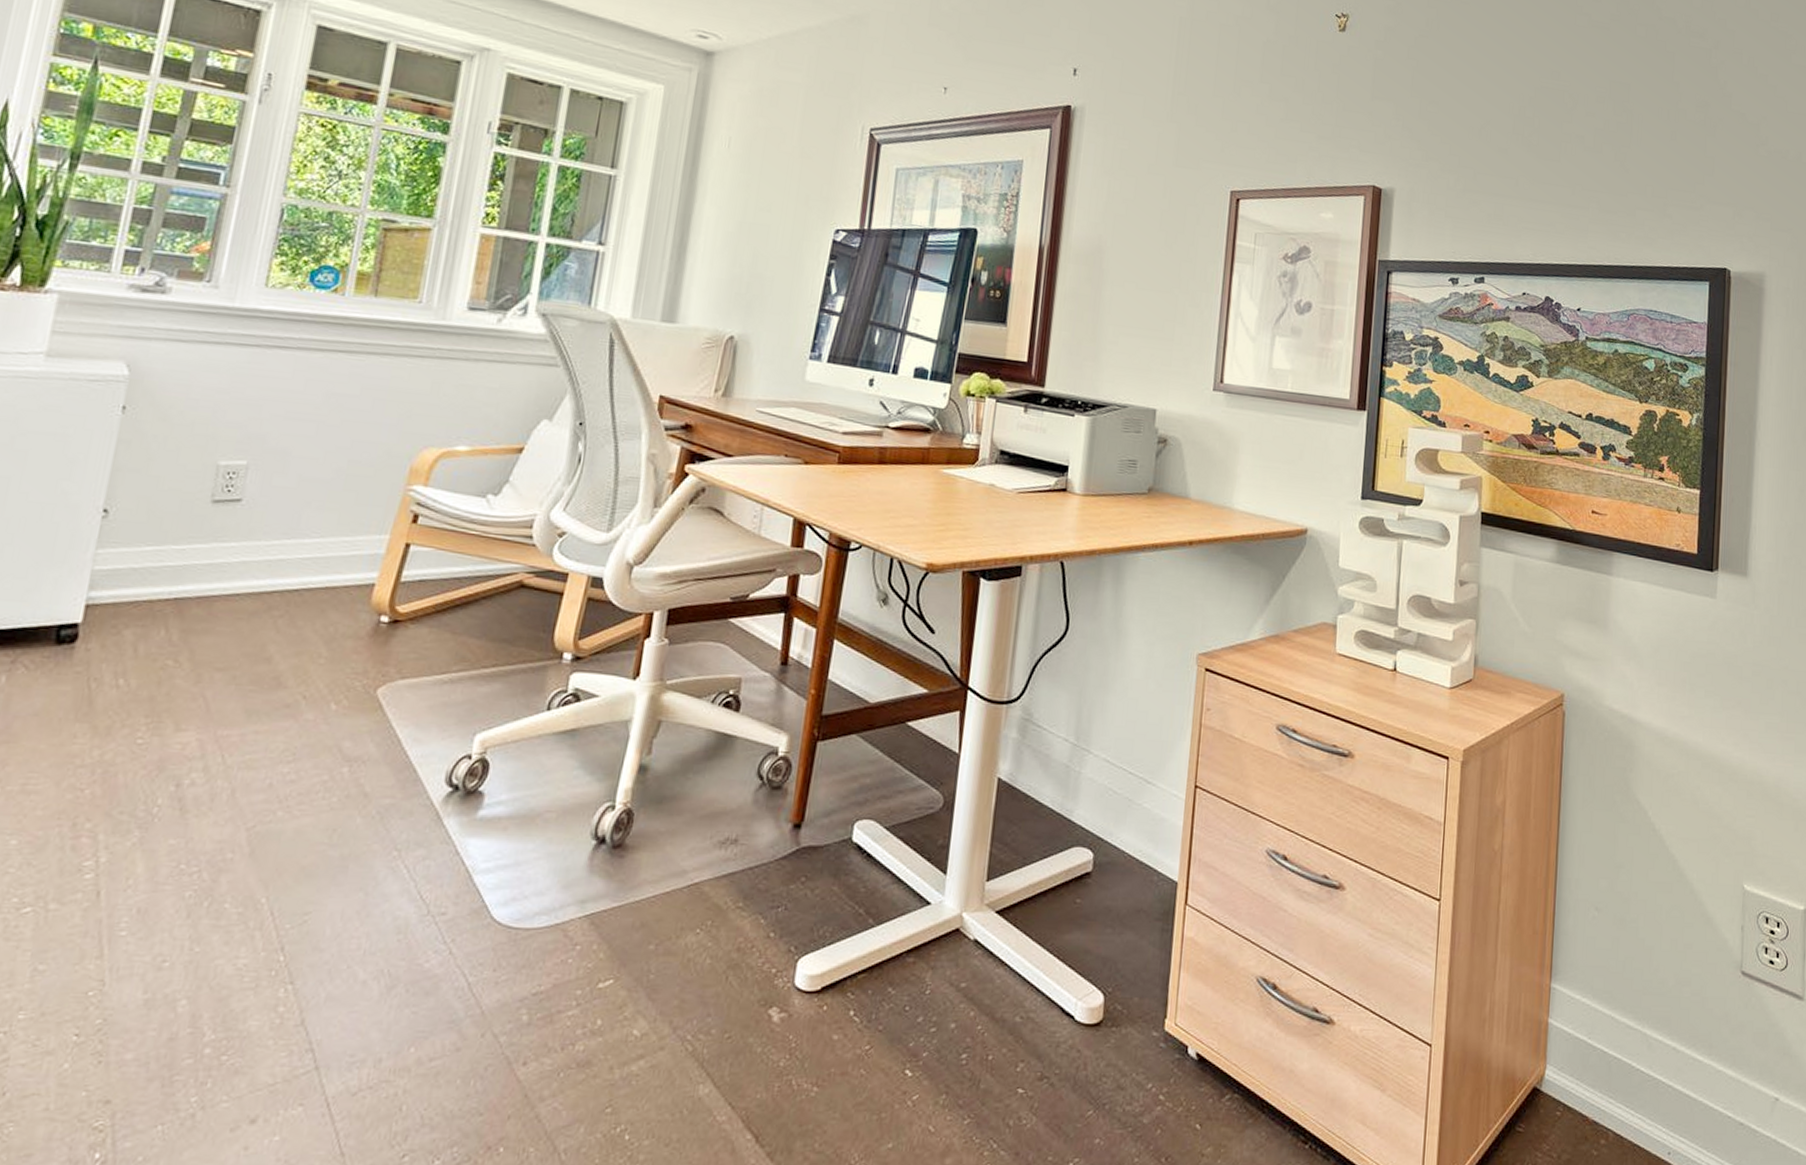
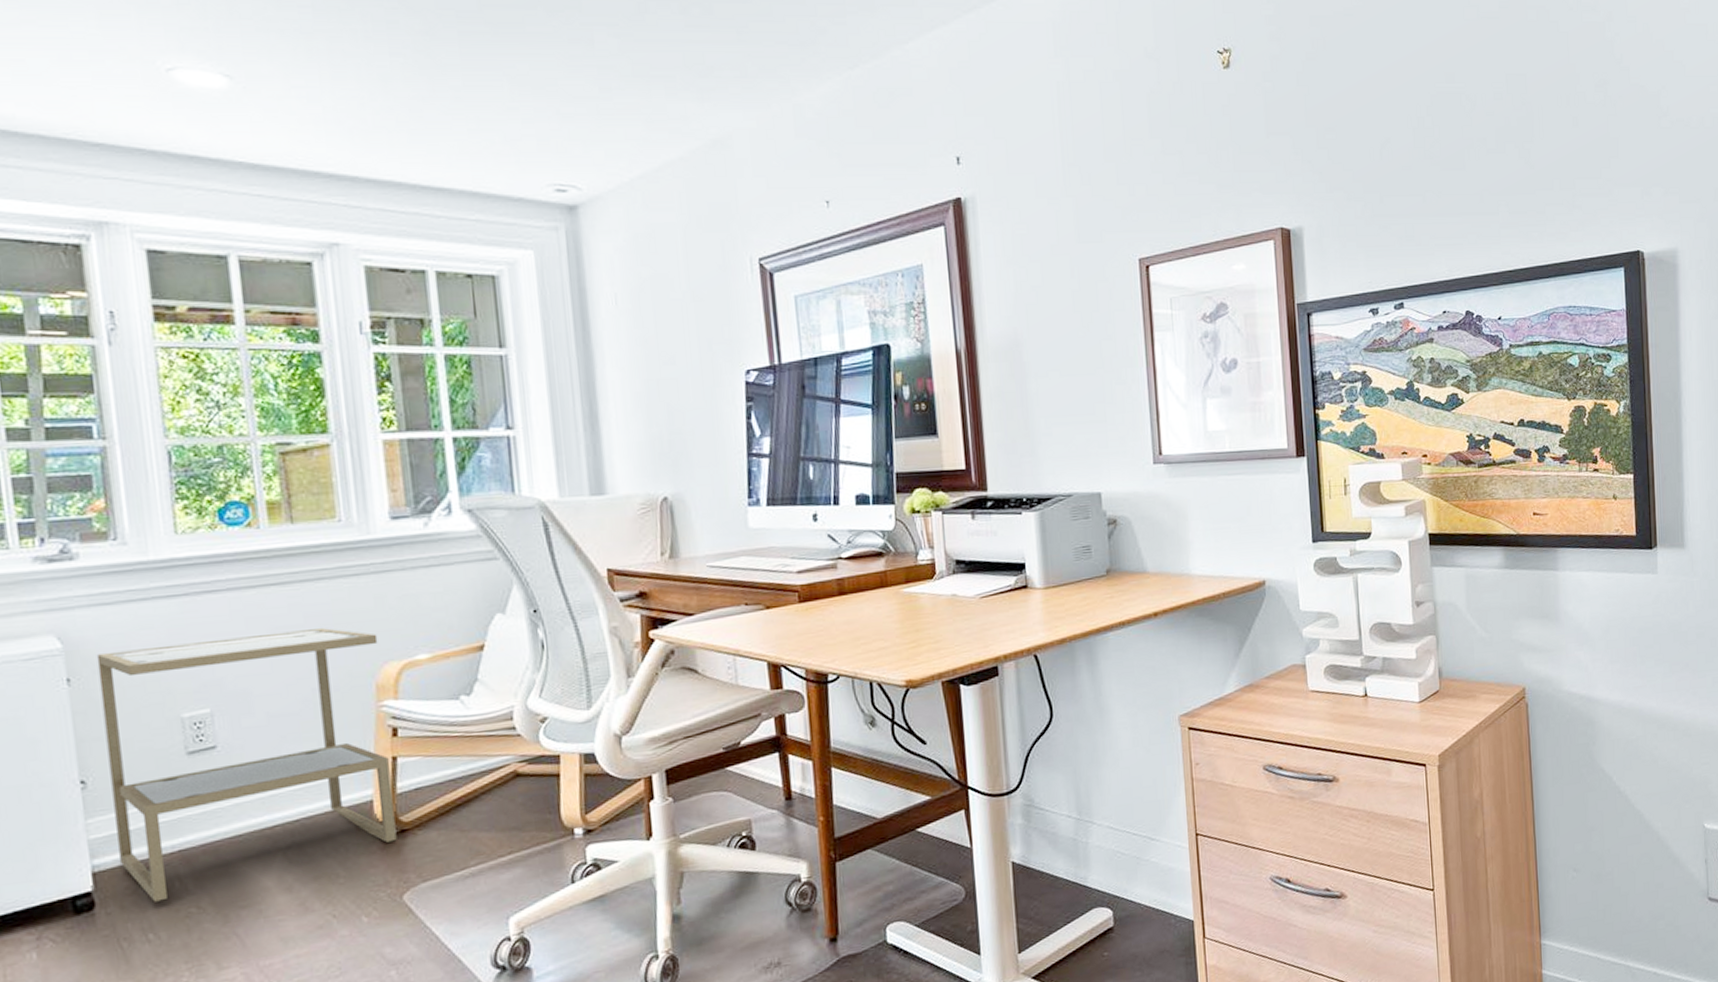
side table: none [114,388,425,647] -> present [96,628,397,902]

